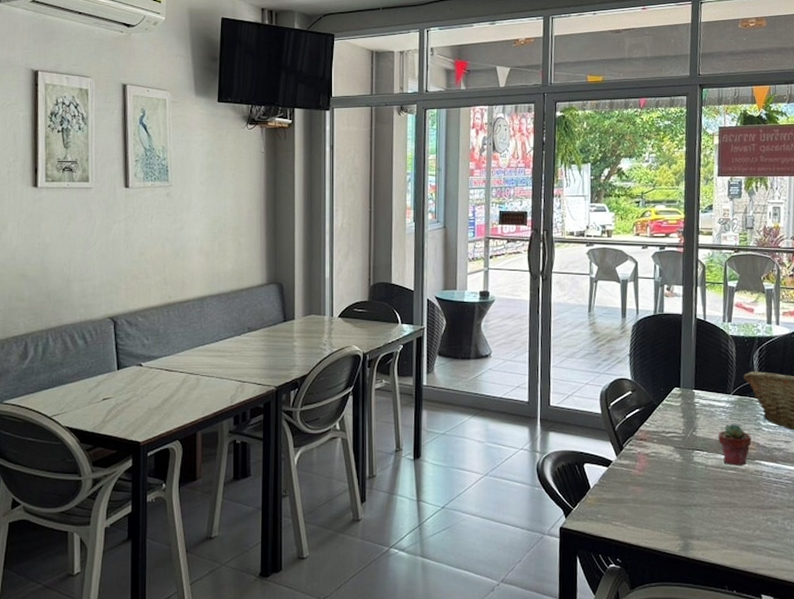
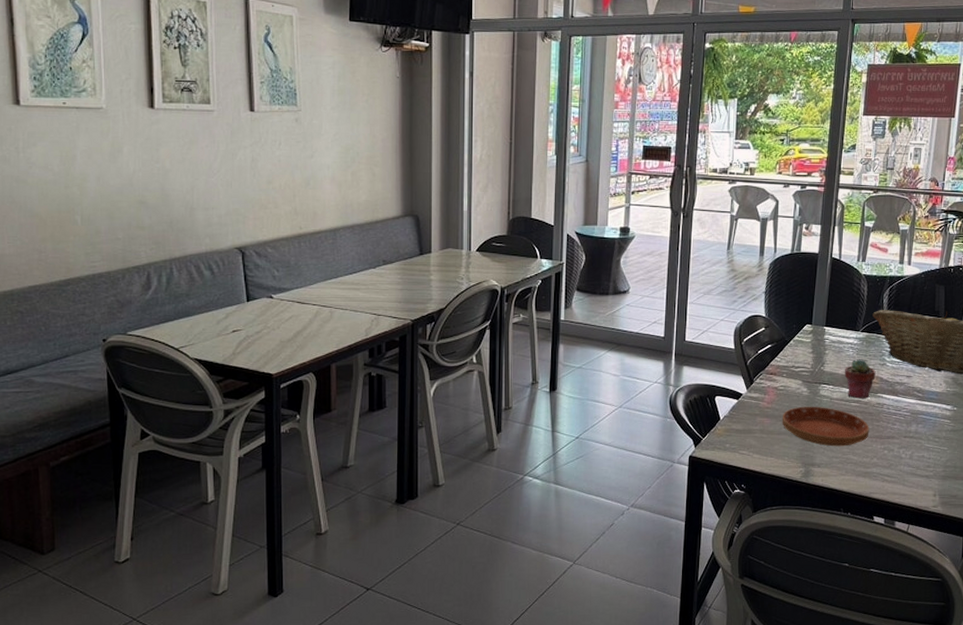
saucer: none [655,473,750,518] -> present [782,406,869,447]

